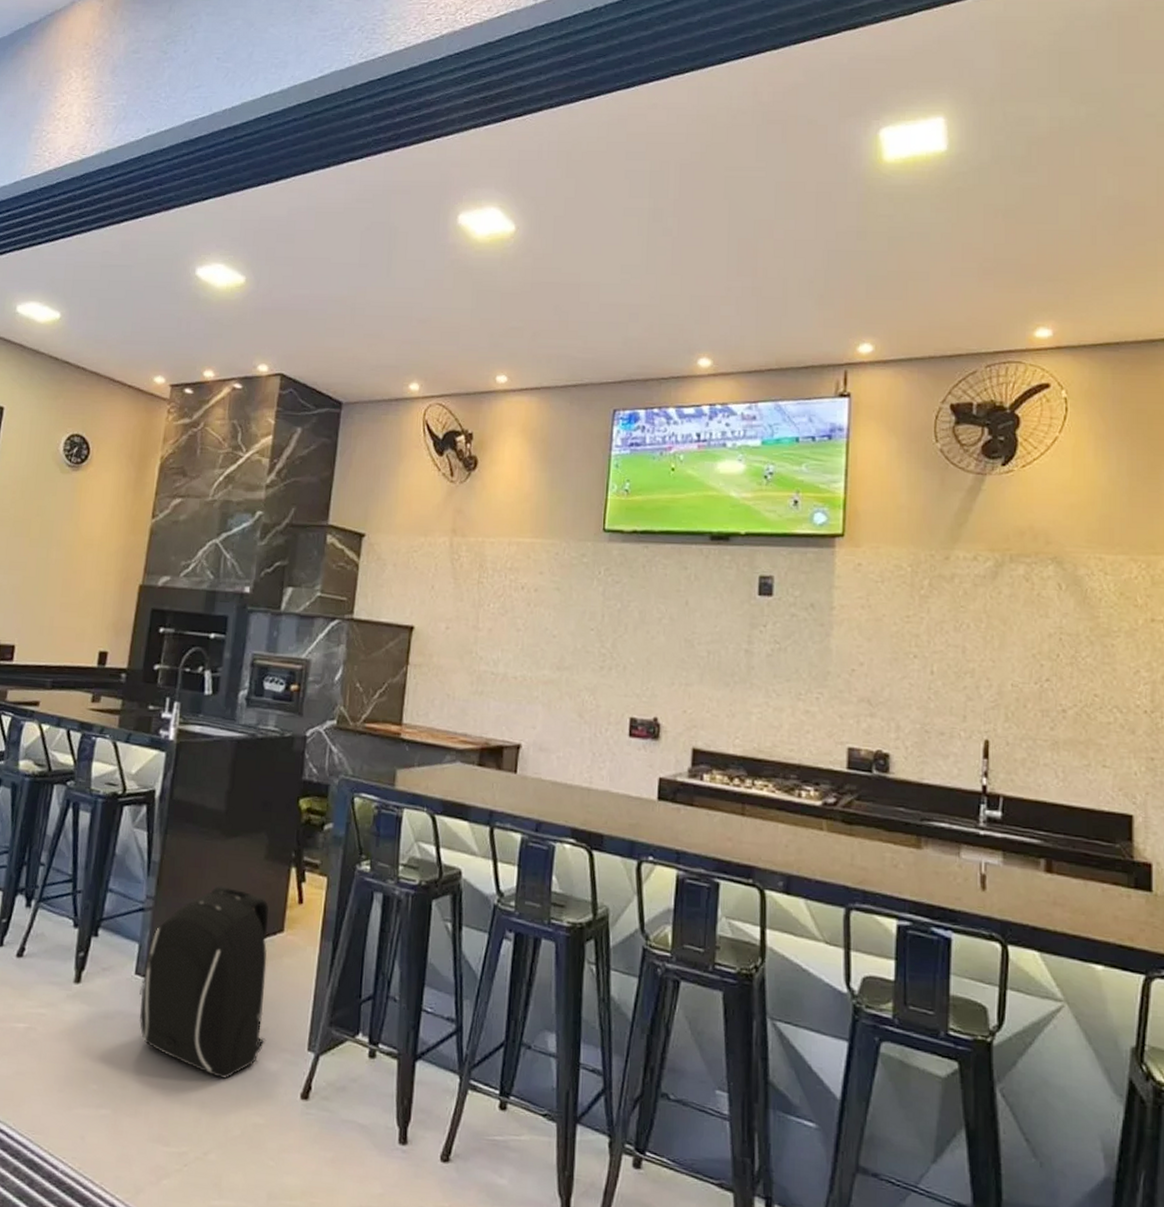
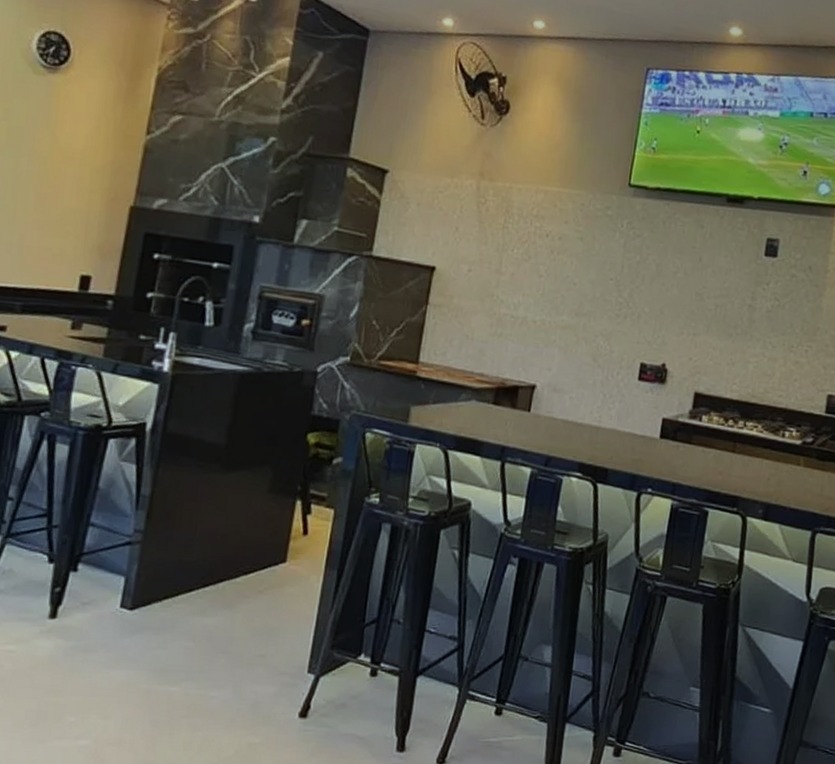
backpack: present [140,885,269,1079] -> none [125,518,272,703]

